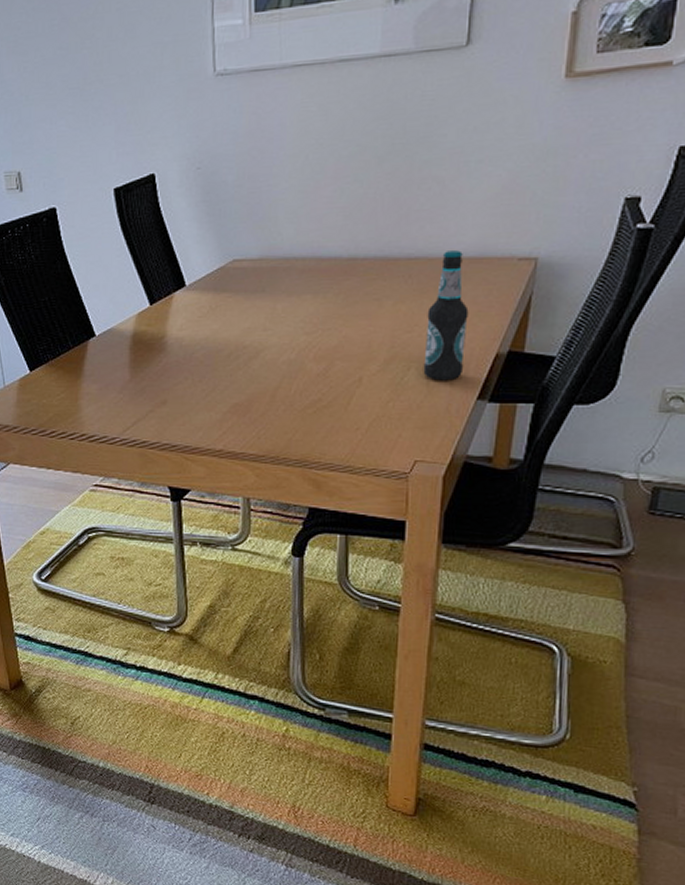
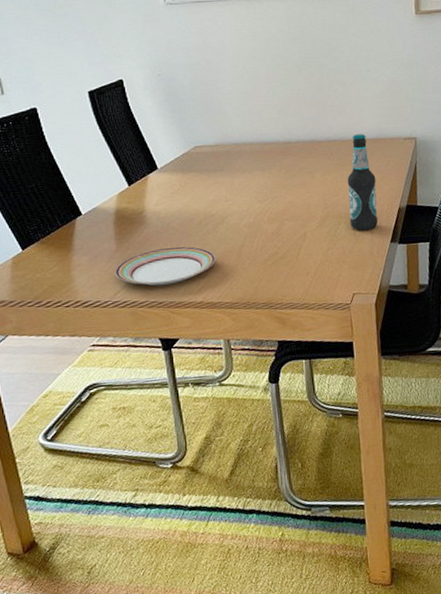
plate: none [126,382,243,426] -> present [114,246,216,286]

